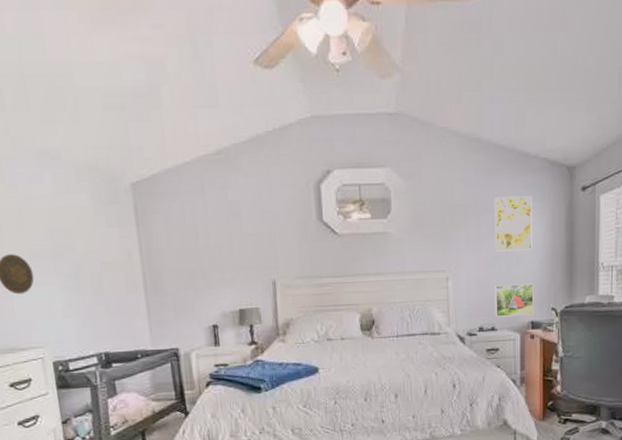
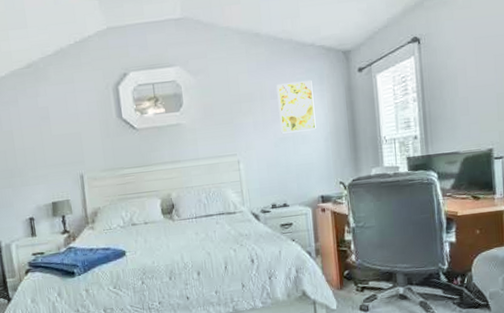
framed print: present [494,283,534,317] -> none [283,160,323,194]

